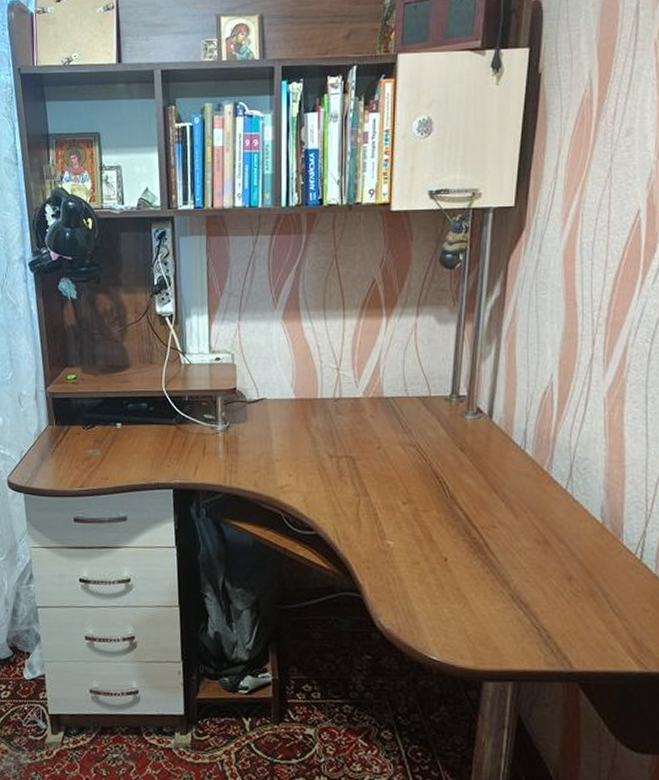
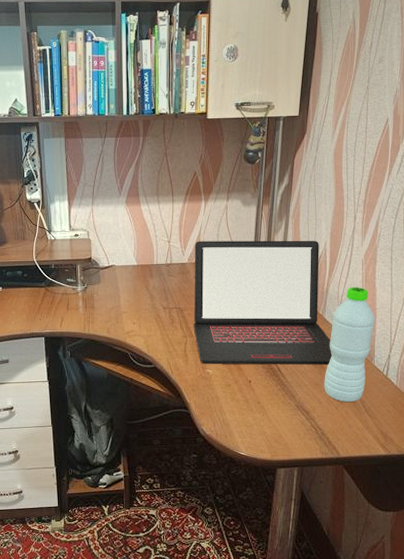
laptop: none [369,369,562,541] -> present [193,240,332,365]
water bottle: none [550,435,624,595] -> present [324,287,376,403]

